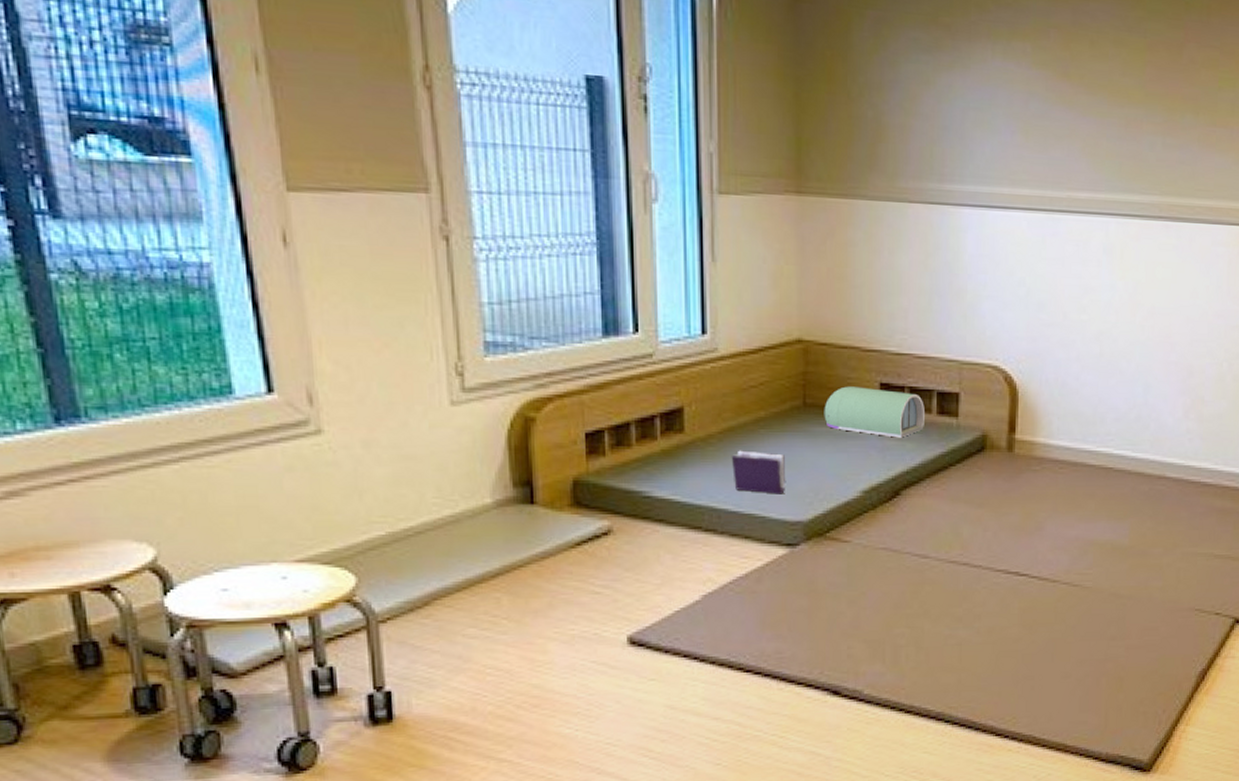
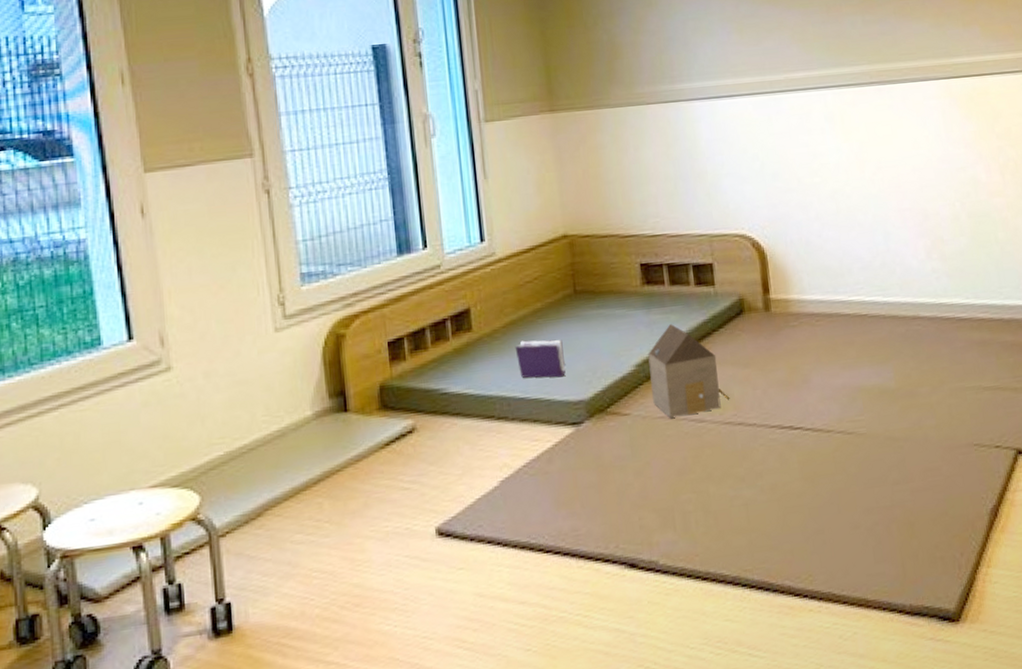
cushion: present [824,386,926,438] -> none [592,269,685,312]
toy house: none [877,451,958,550] -> present [648,323,730,418]

